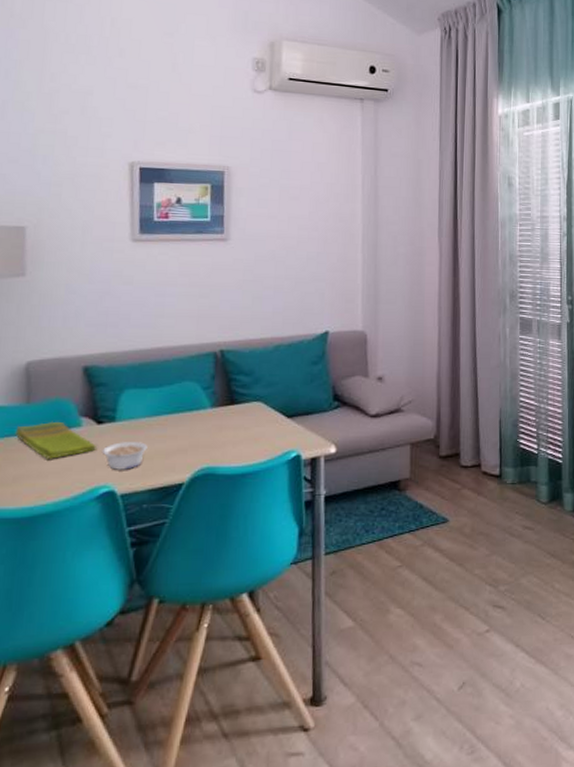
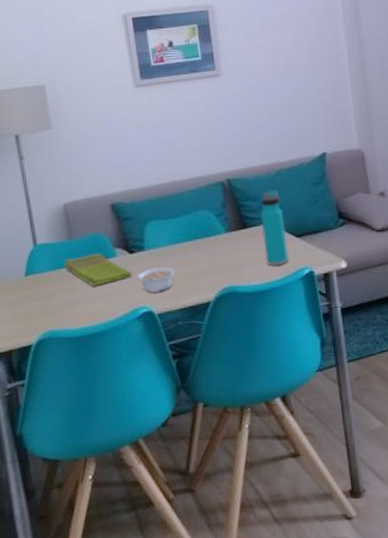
water bottle: none [251,365,277,447] -> present [260,189,289,266]

